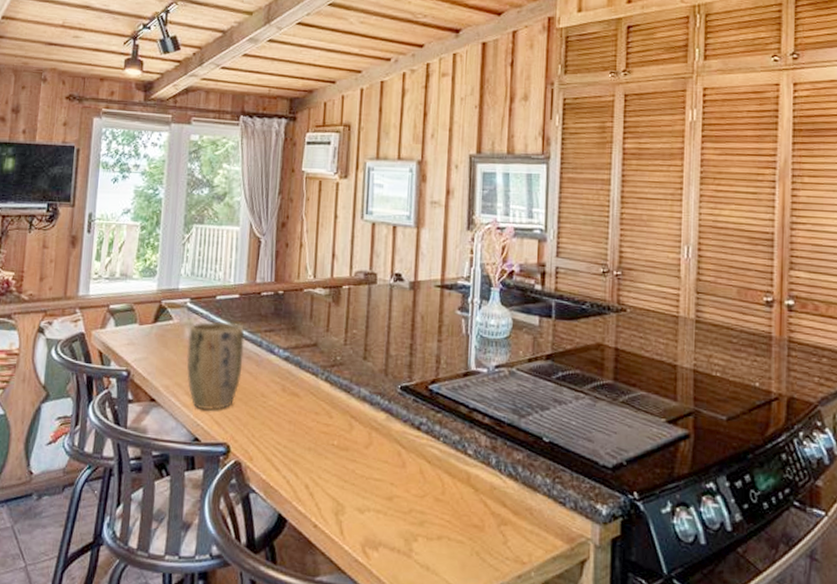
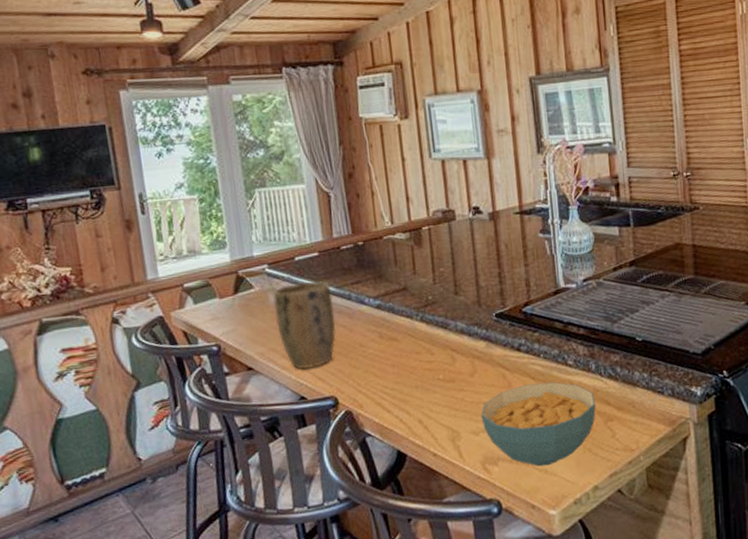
cereal bowl: none [369,467,491,562] -> present [480,382,596,467]

